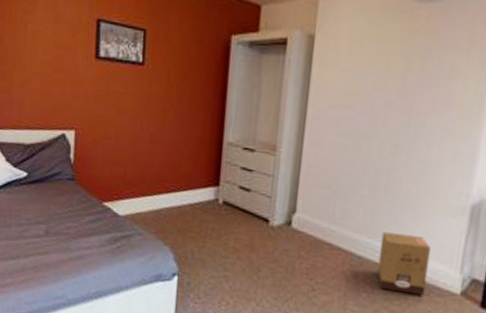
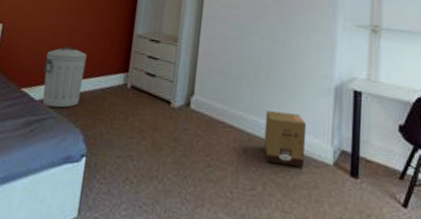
trash can: none [124,156,172,224] -> present [42,46,87,108]

